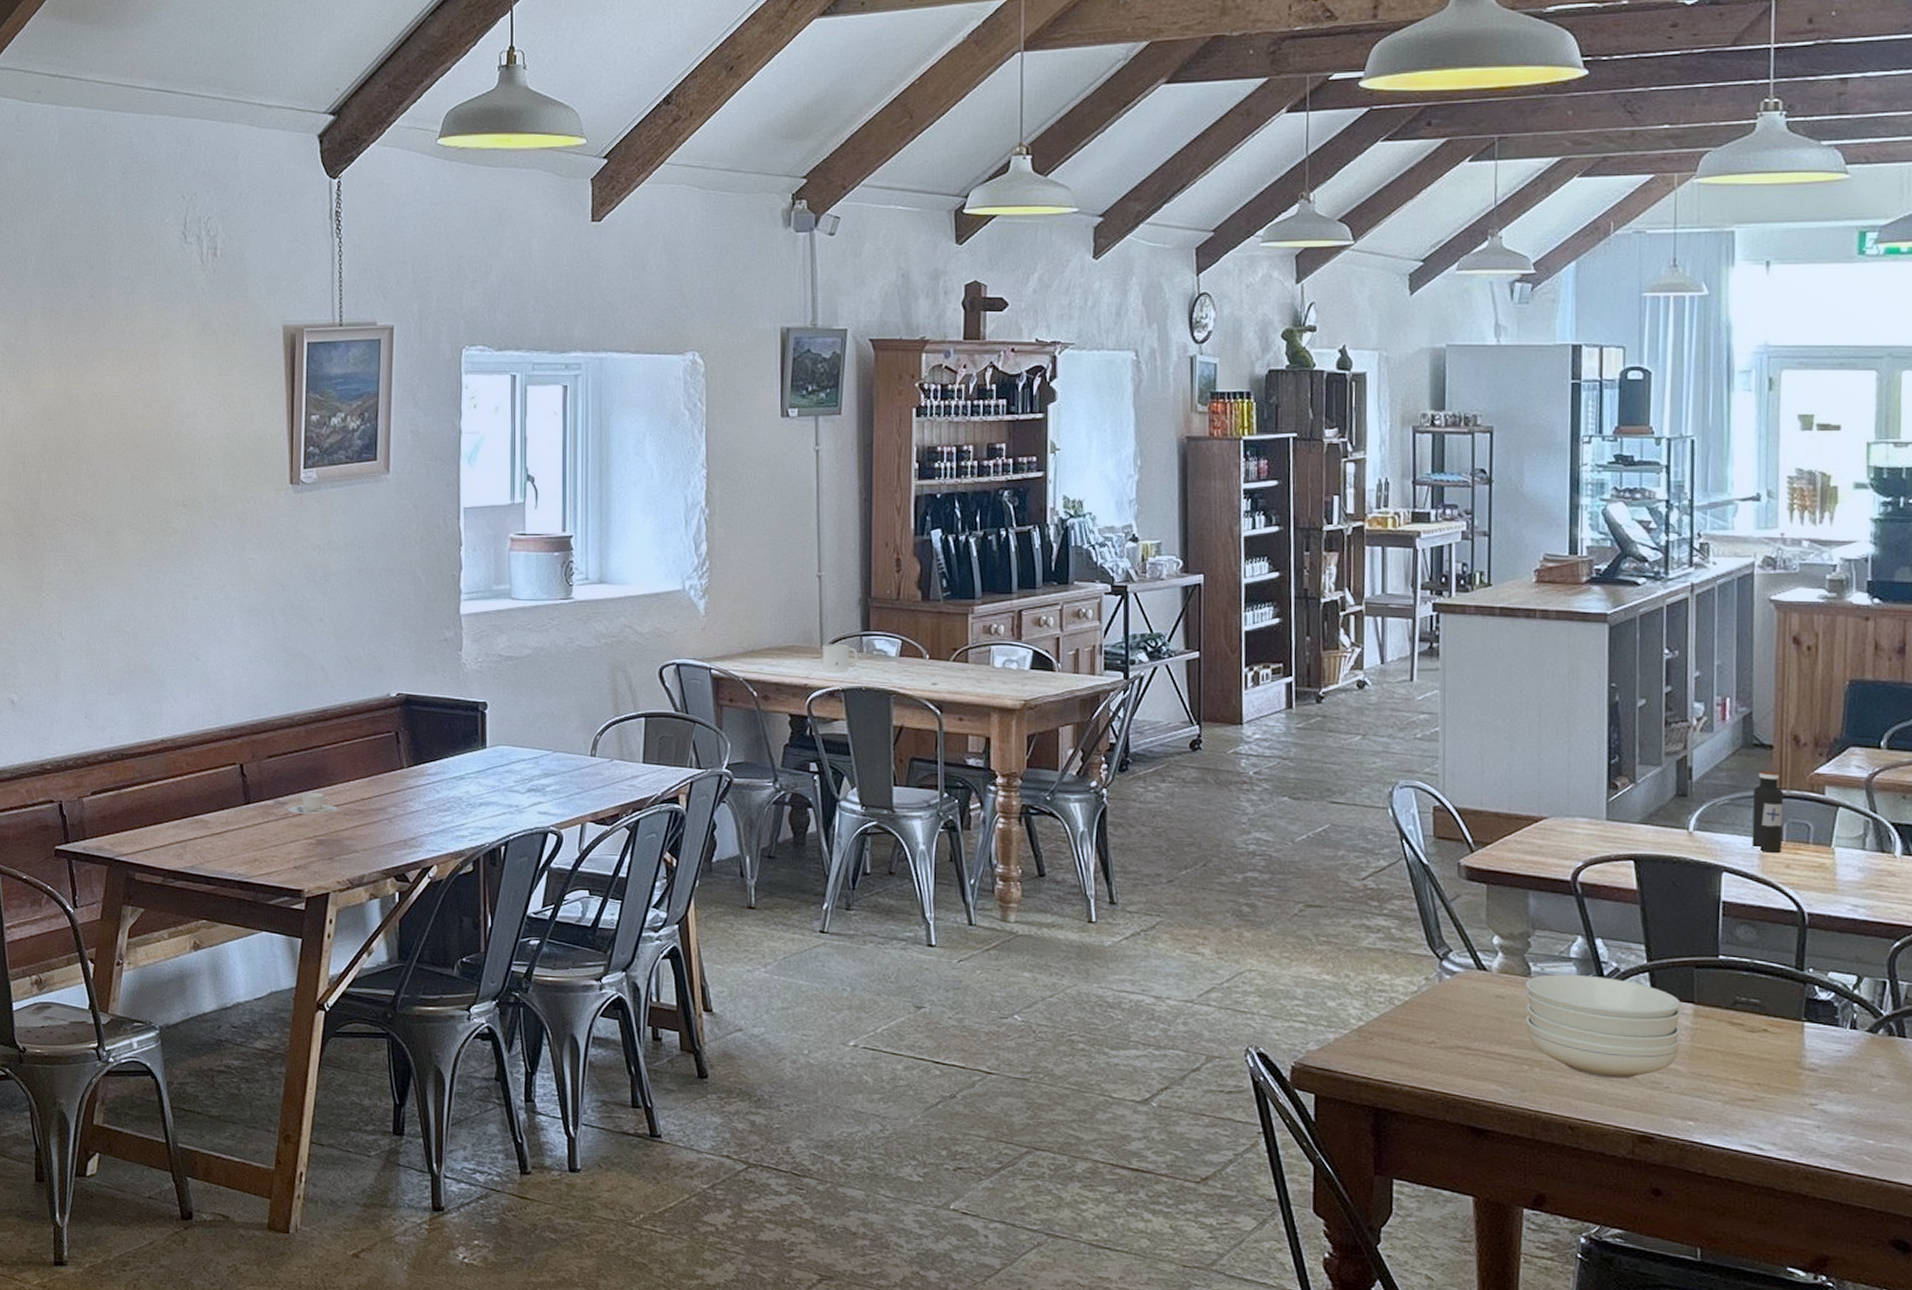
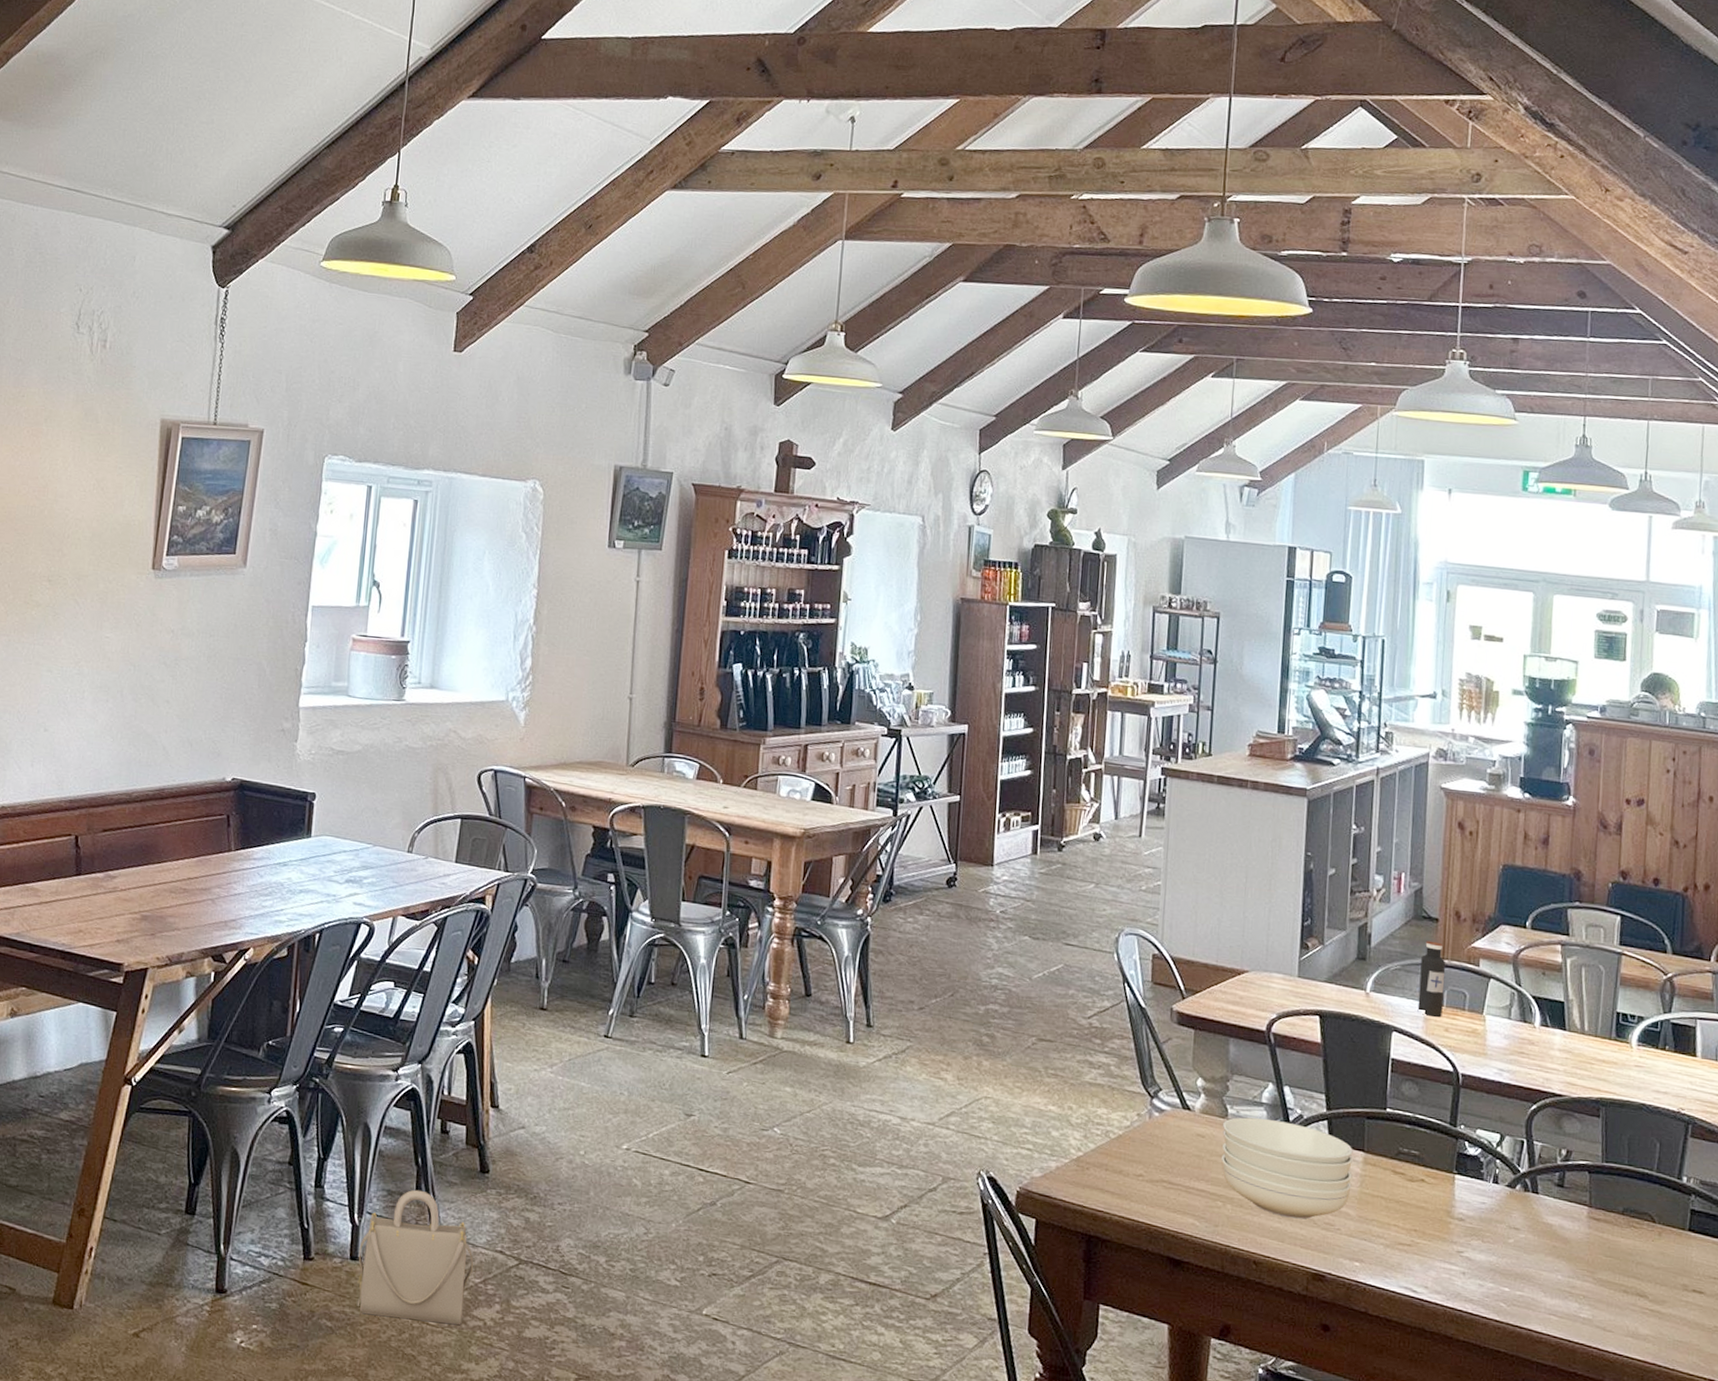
teacup: present [287,793,338,815] -> none [116,868,165,891]
handbag: none [577,1098,700,1231] -> present [357,1189,474,1325]
mug: present [821,644,858,673] -> none [627,762,659,791]

